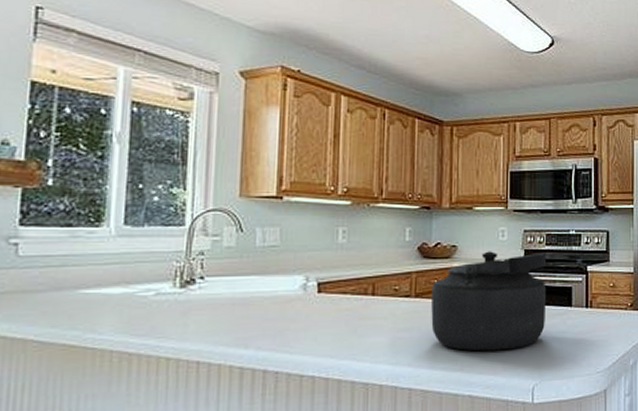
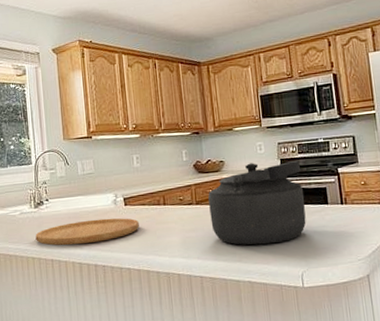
cutting board: none [175,308,335,343] -> present [35,218,139,246]

